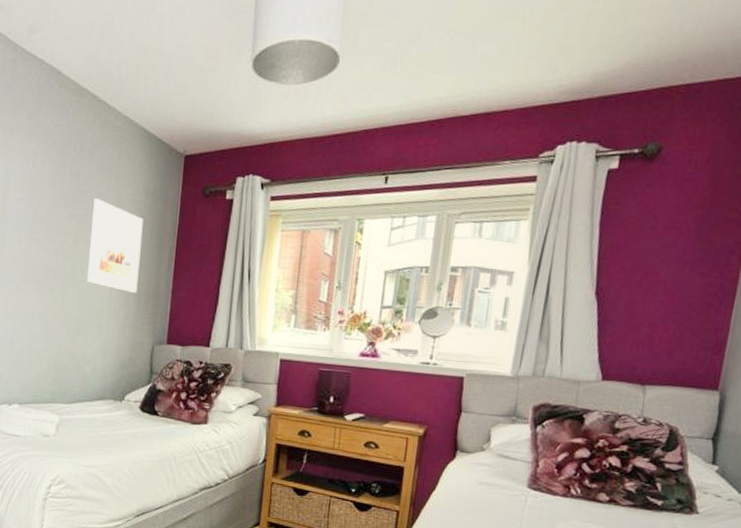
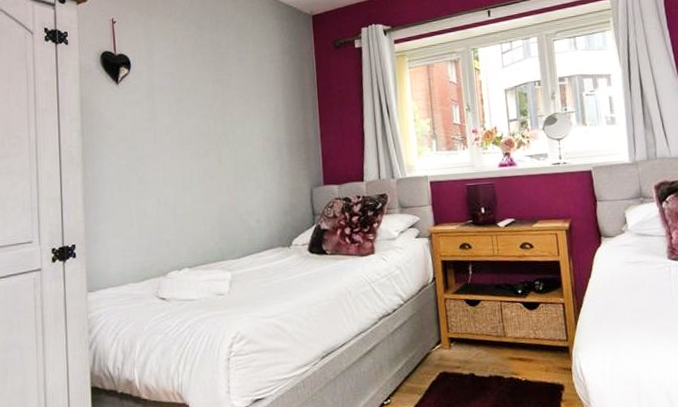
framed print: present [86,198,143,293] -> none [235,63,288,143]

